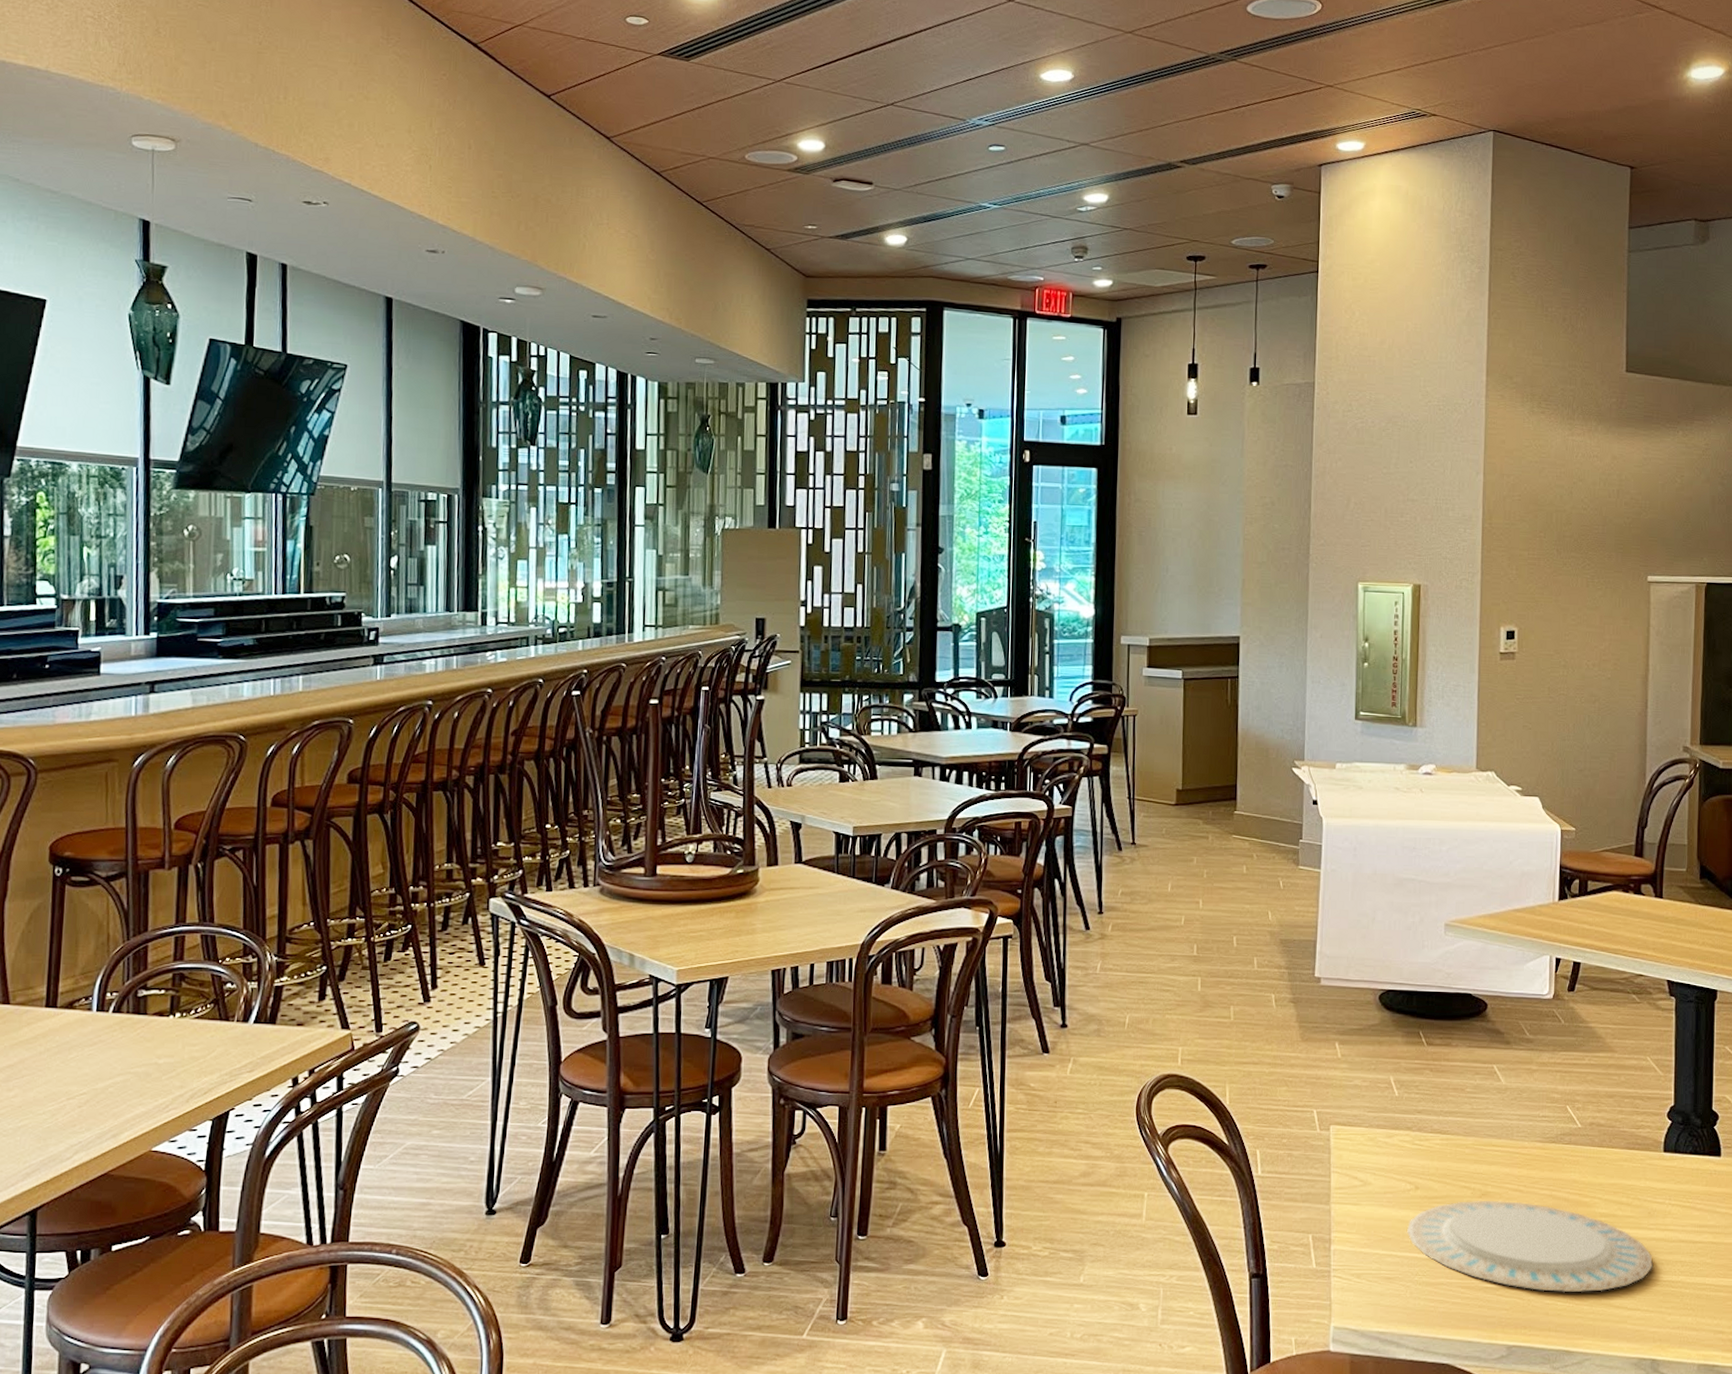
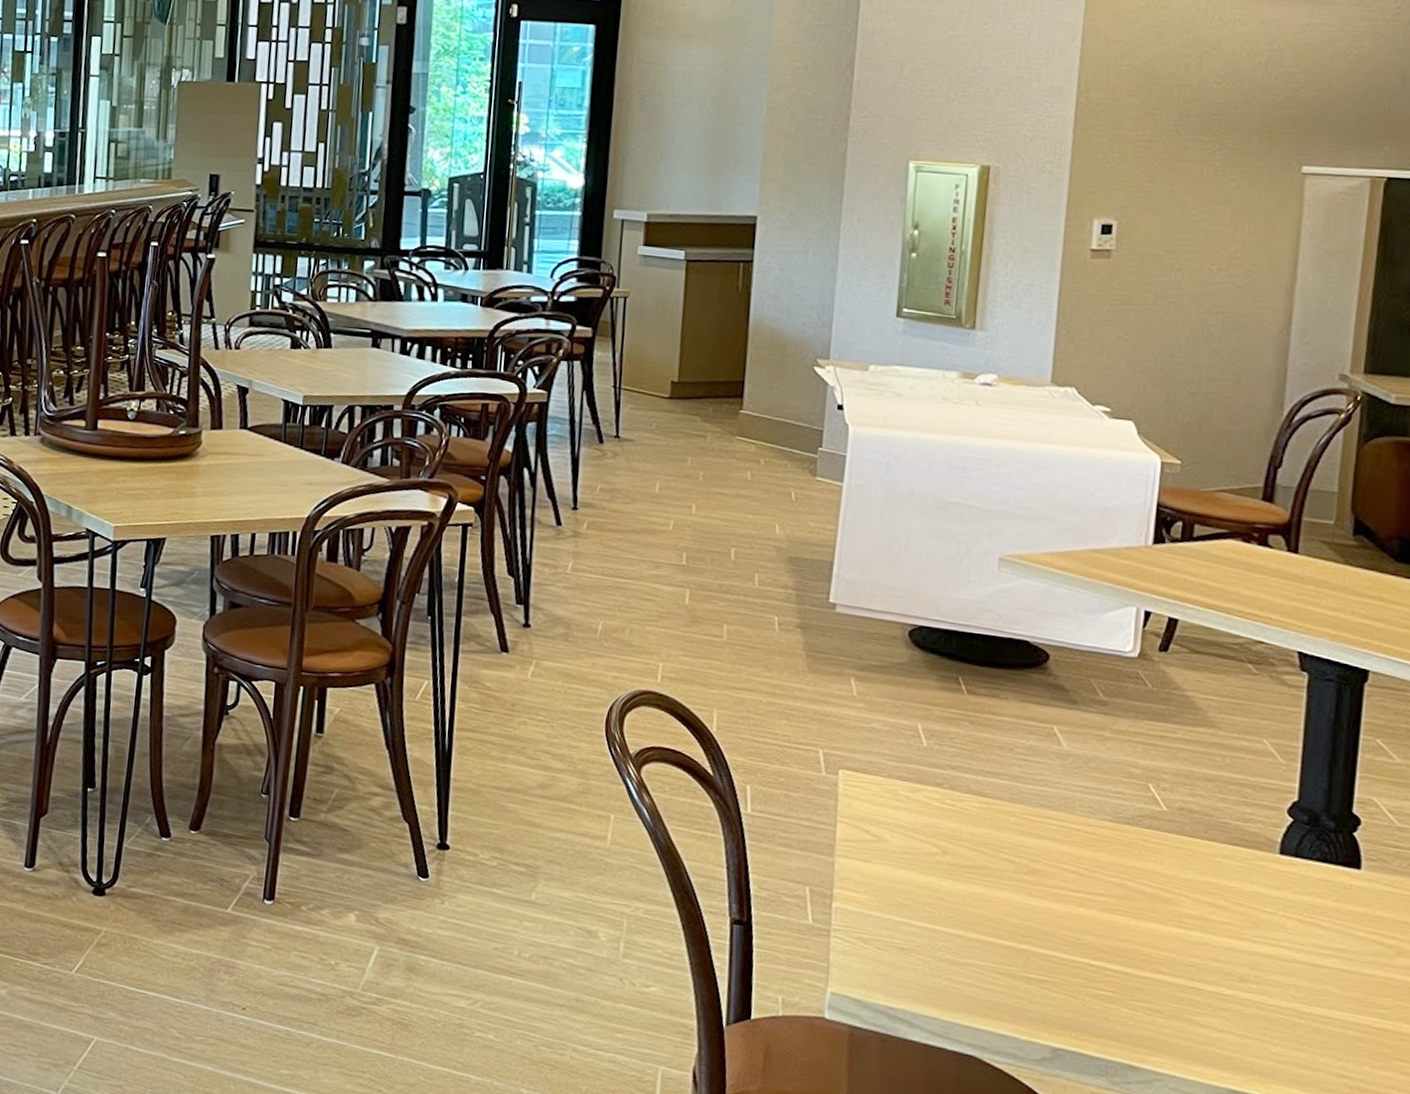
plate: present [1407,1200,1653,1293] -> none [929,875,1256,1005]

